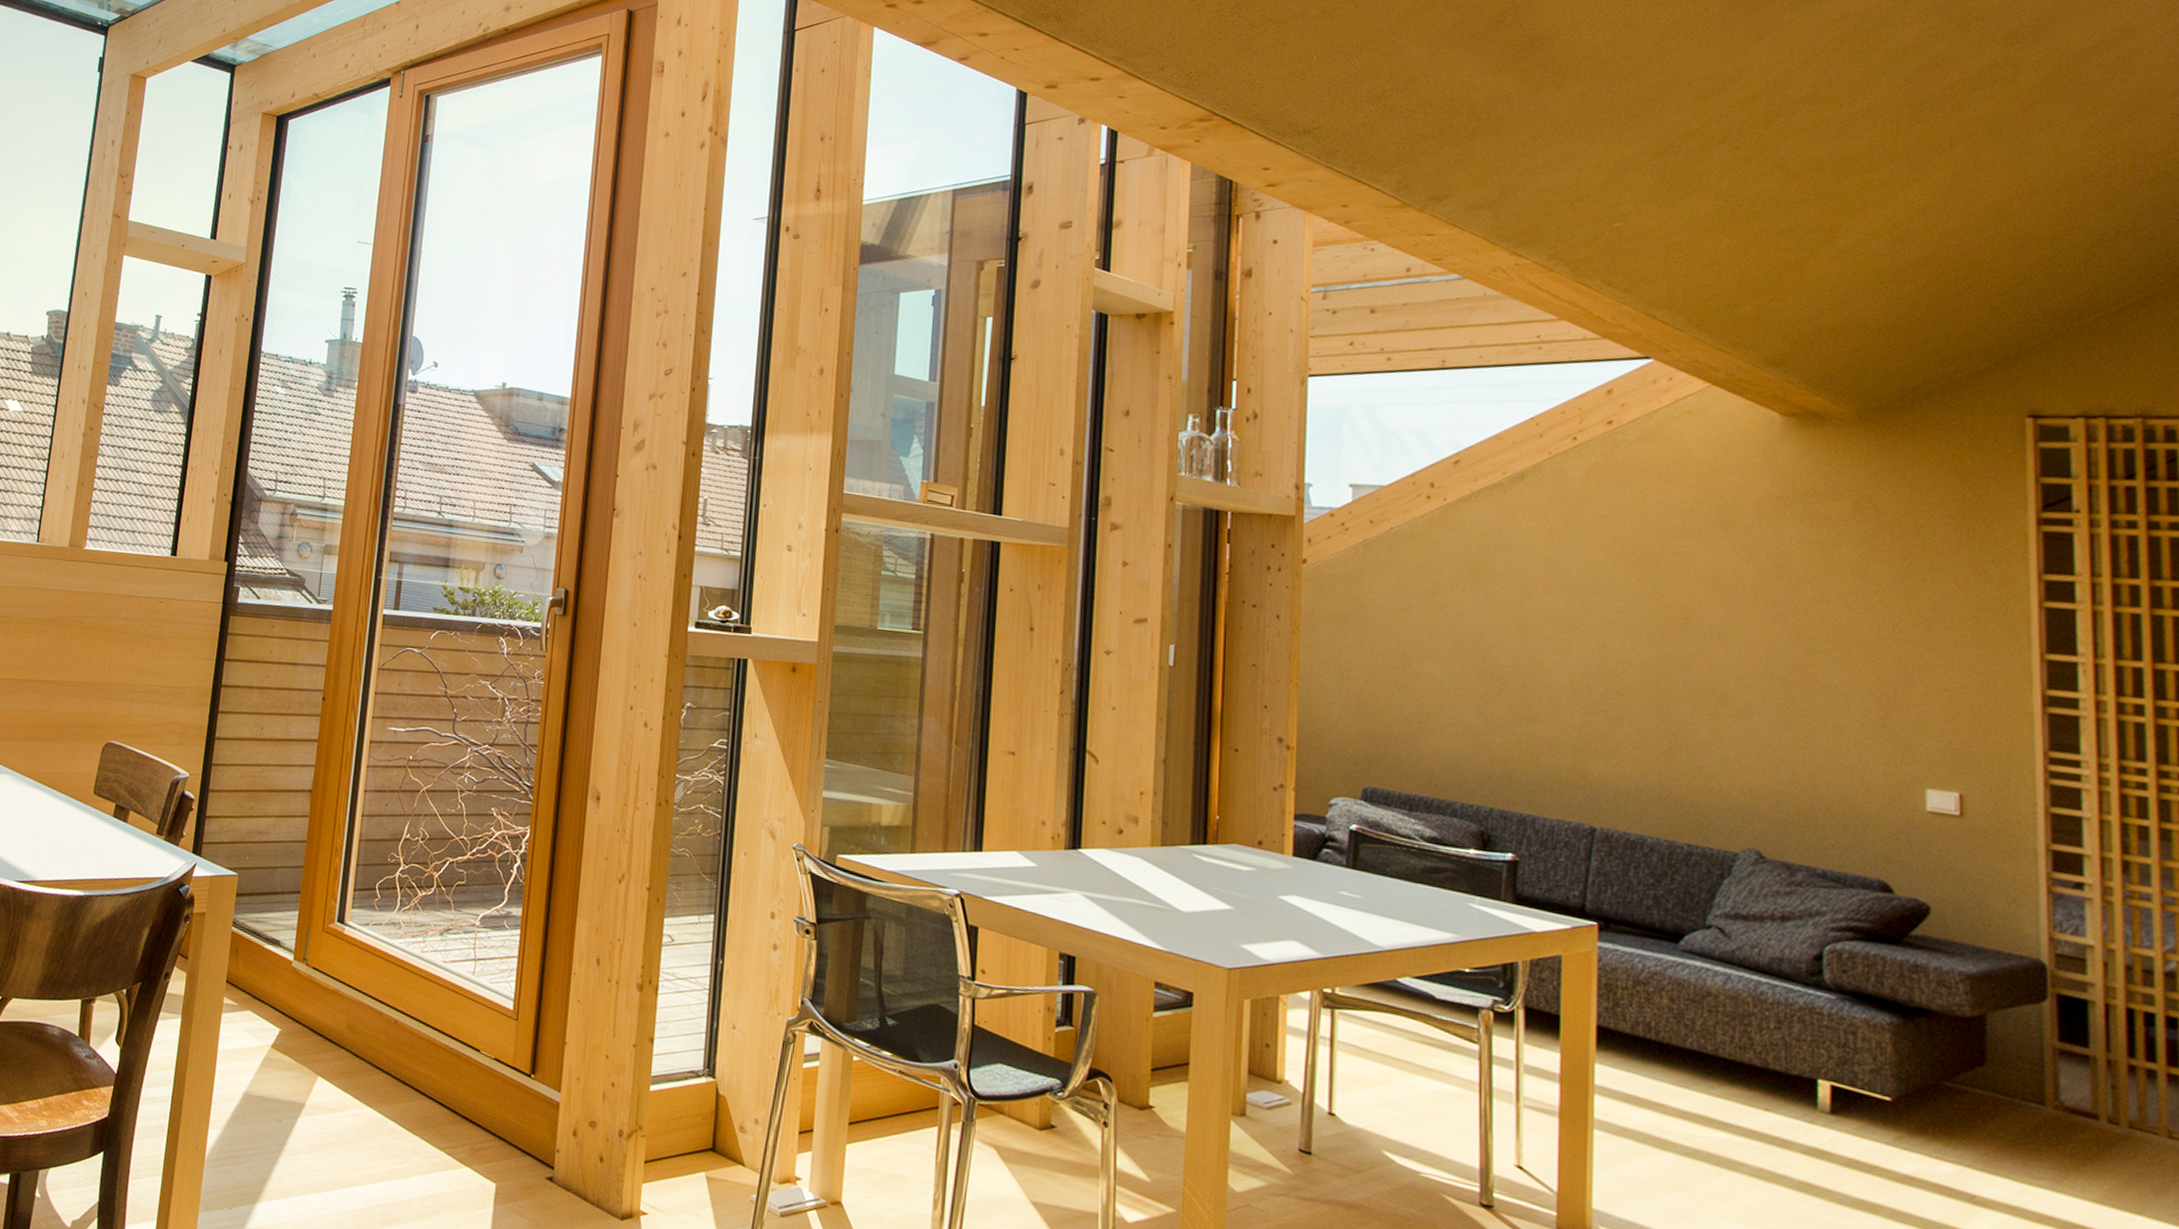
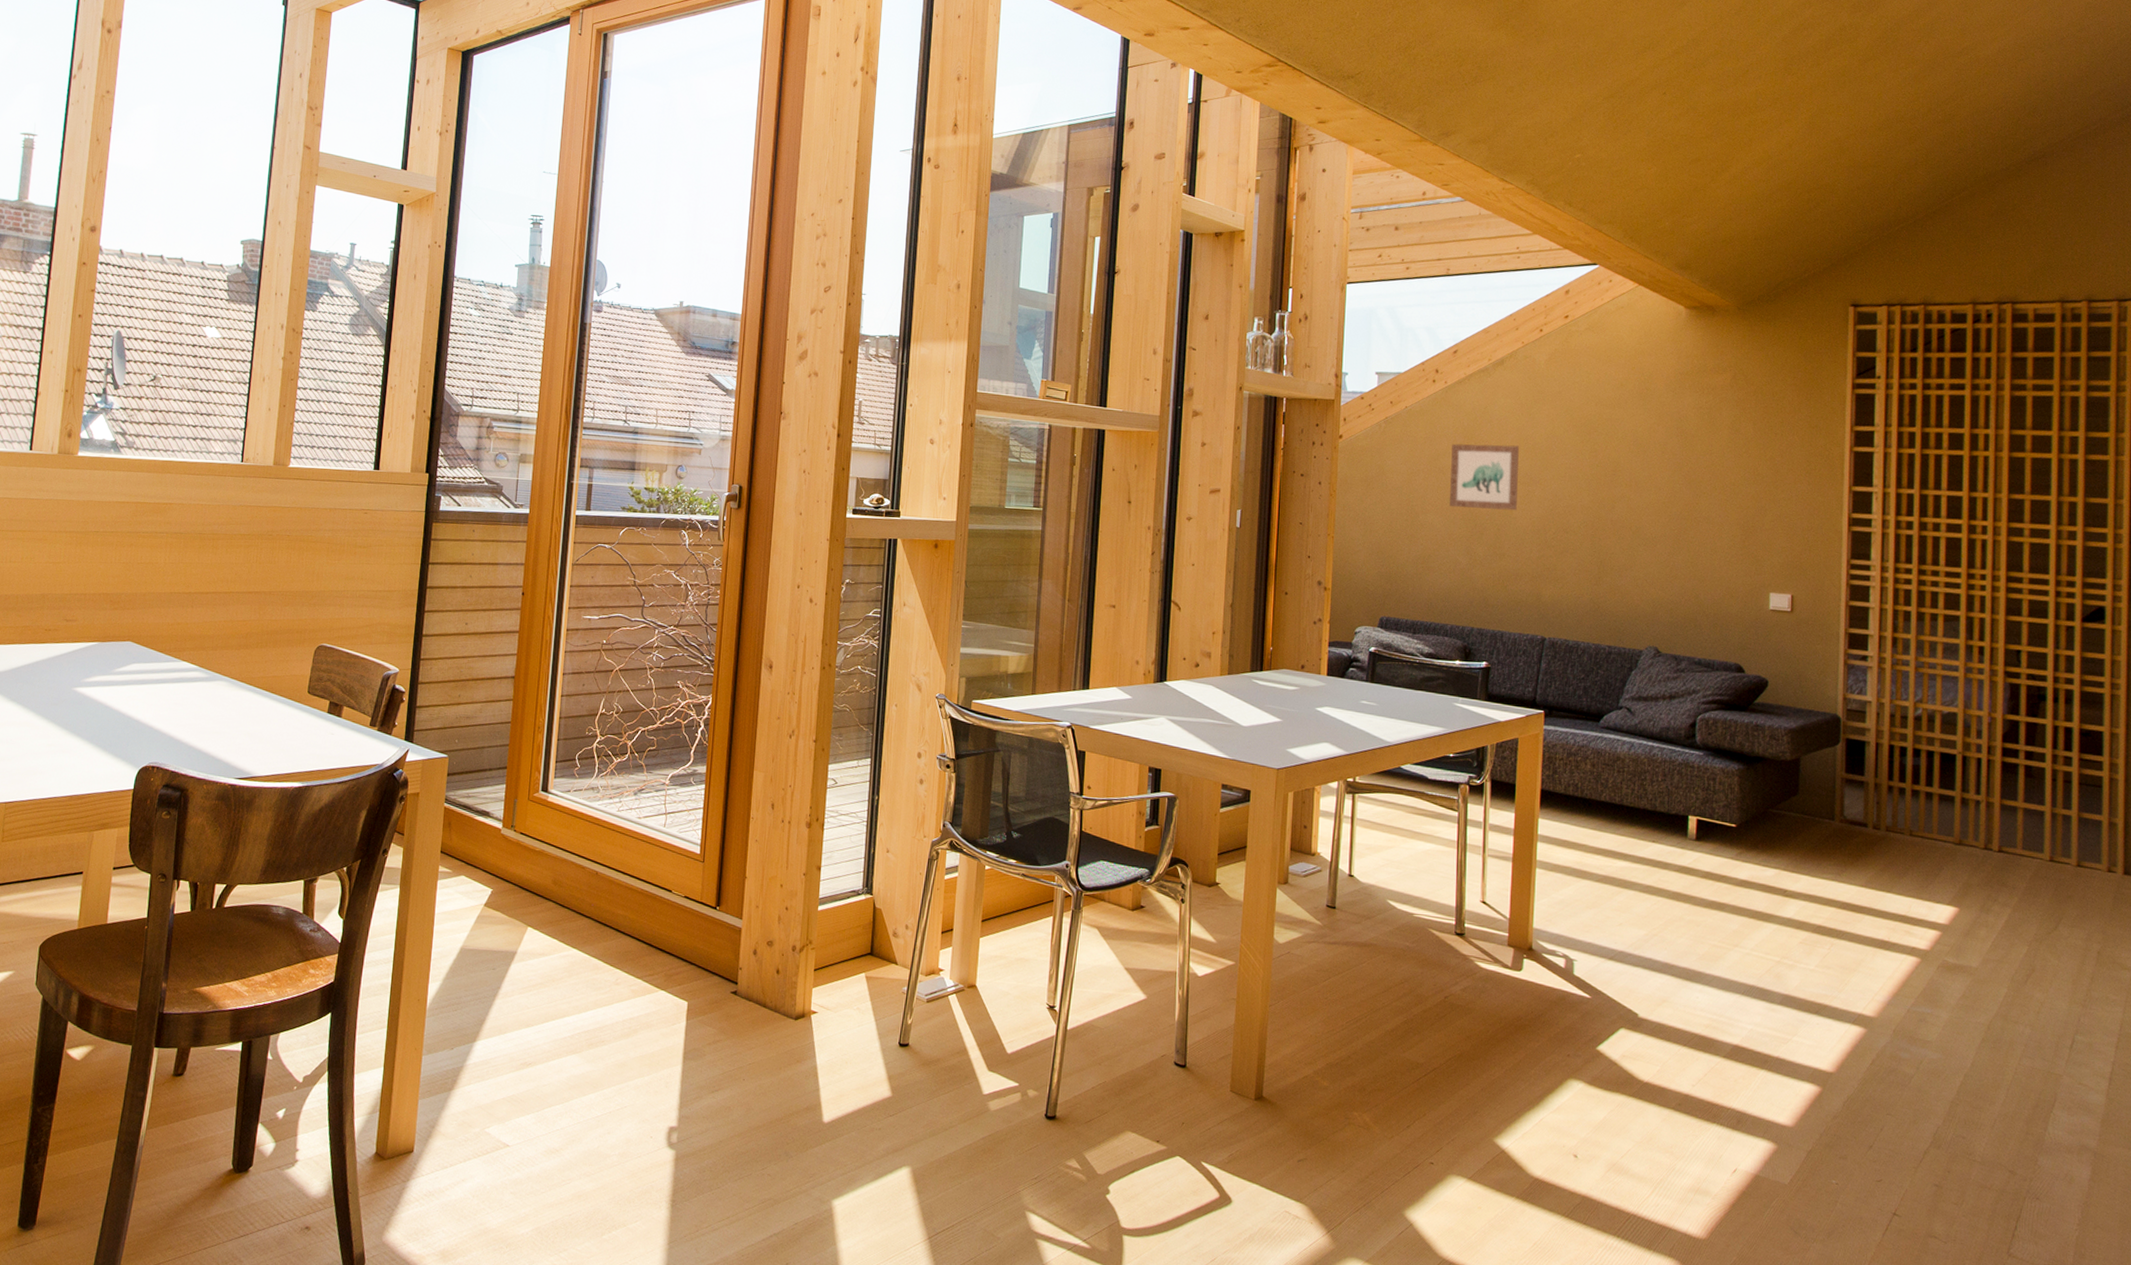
wall art: none [1455,575,1549,663] -> present [1450,443,1519,511]

